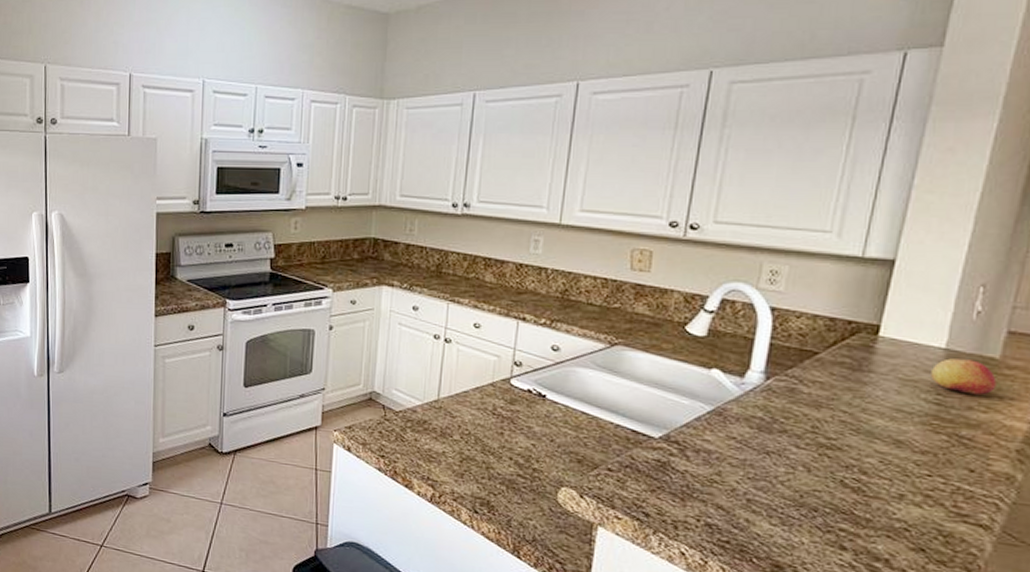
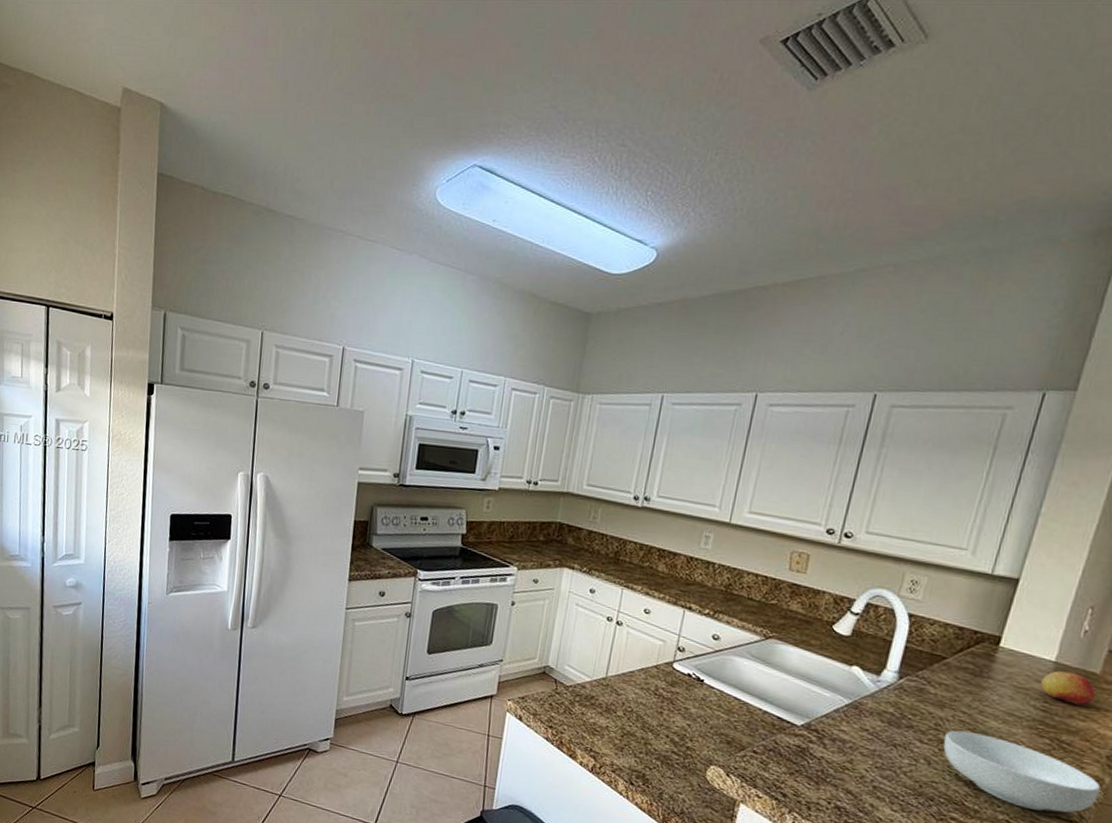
cereal bowl: none [824,432,1012,516] -> present [943,730,1101,813]

